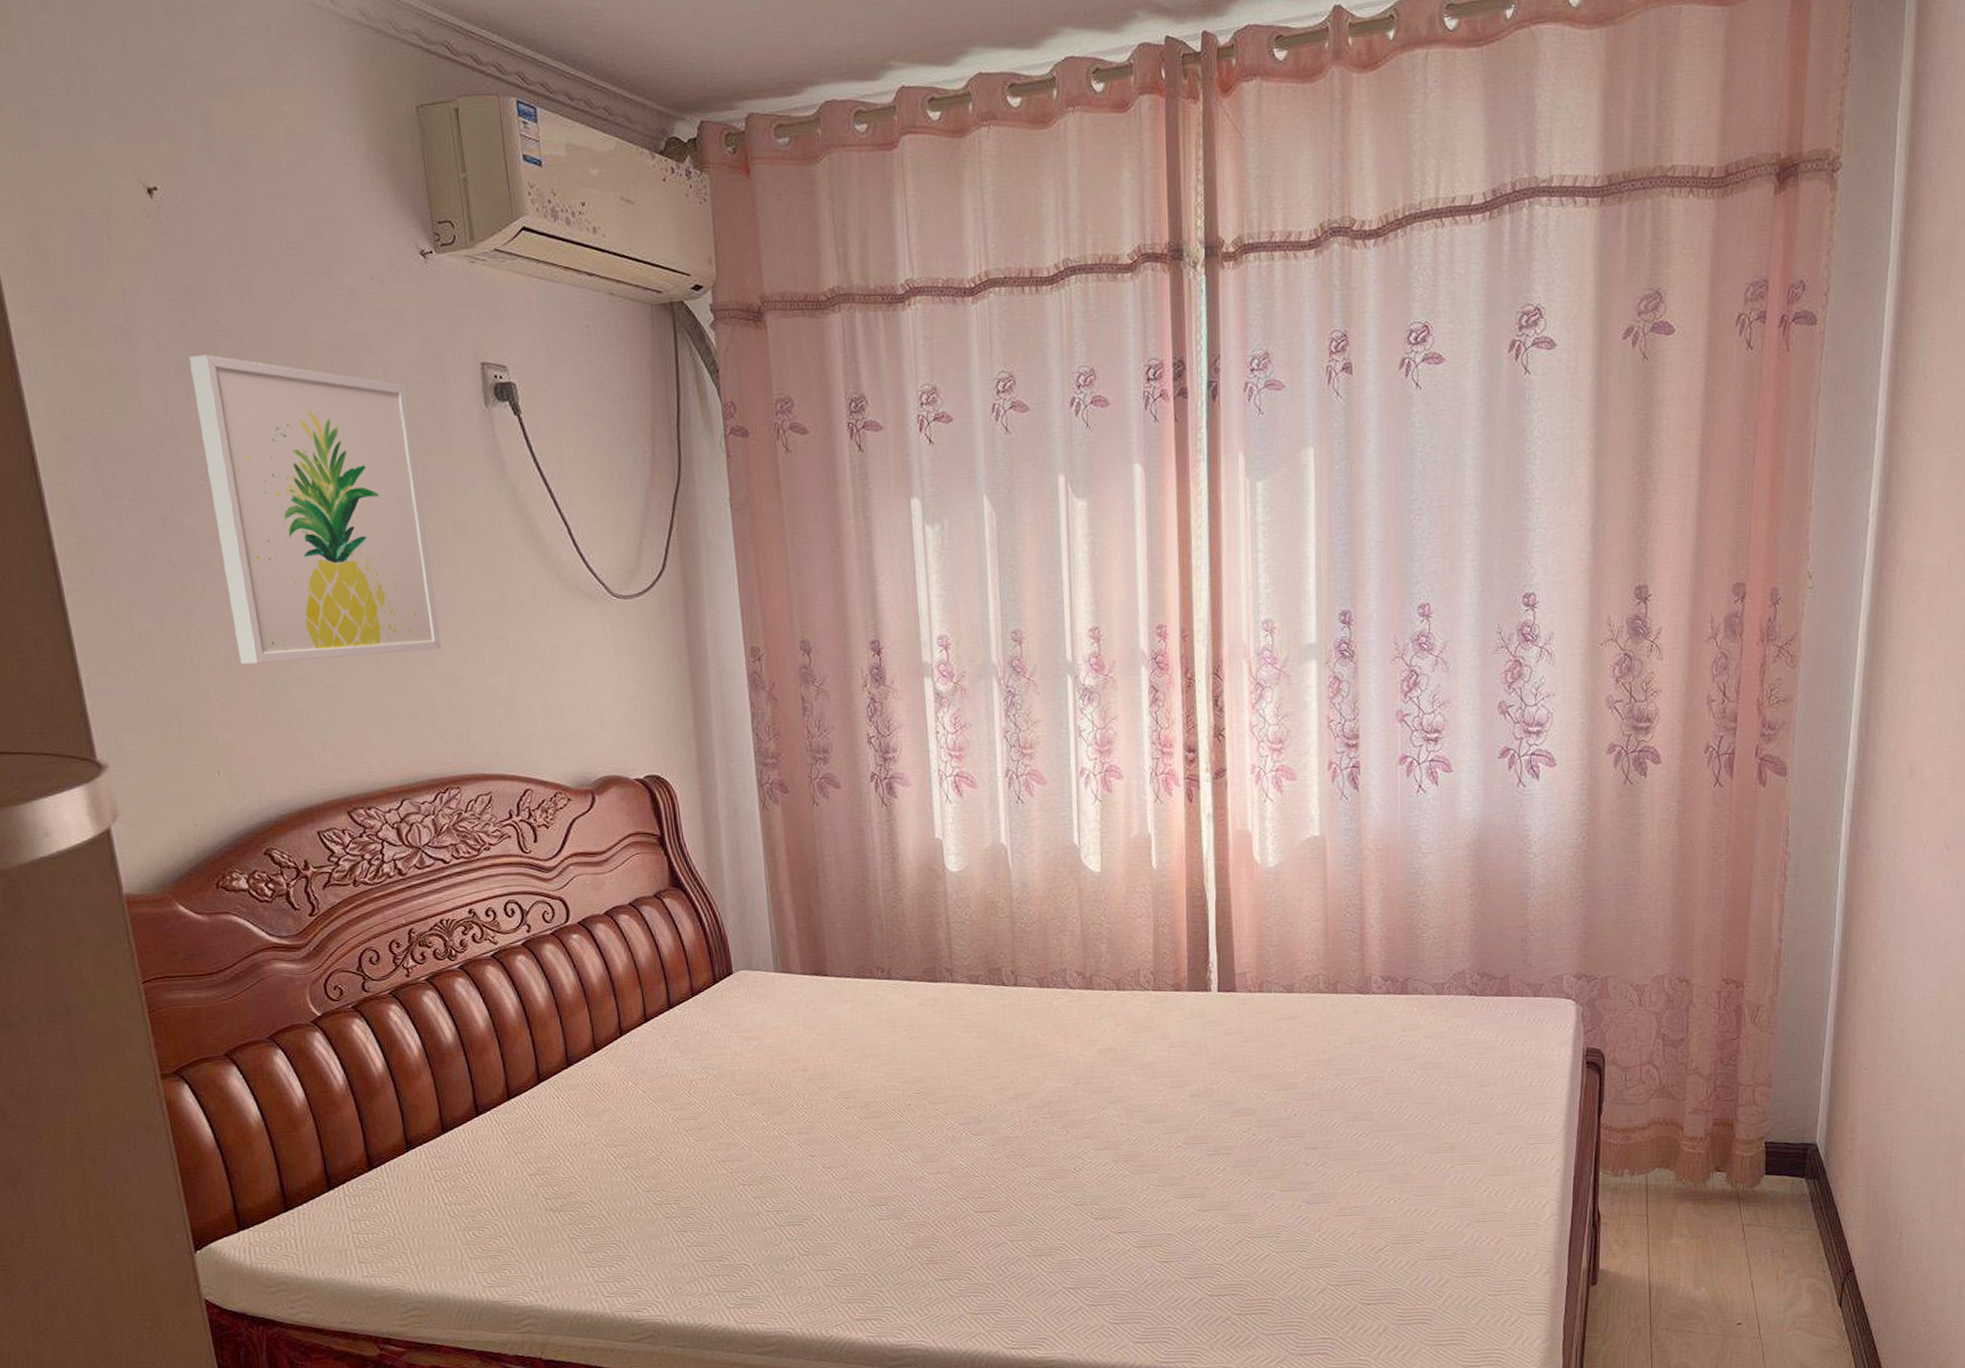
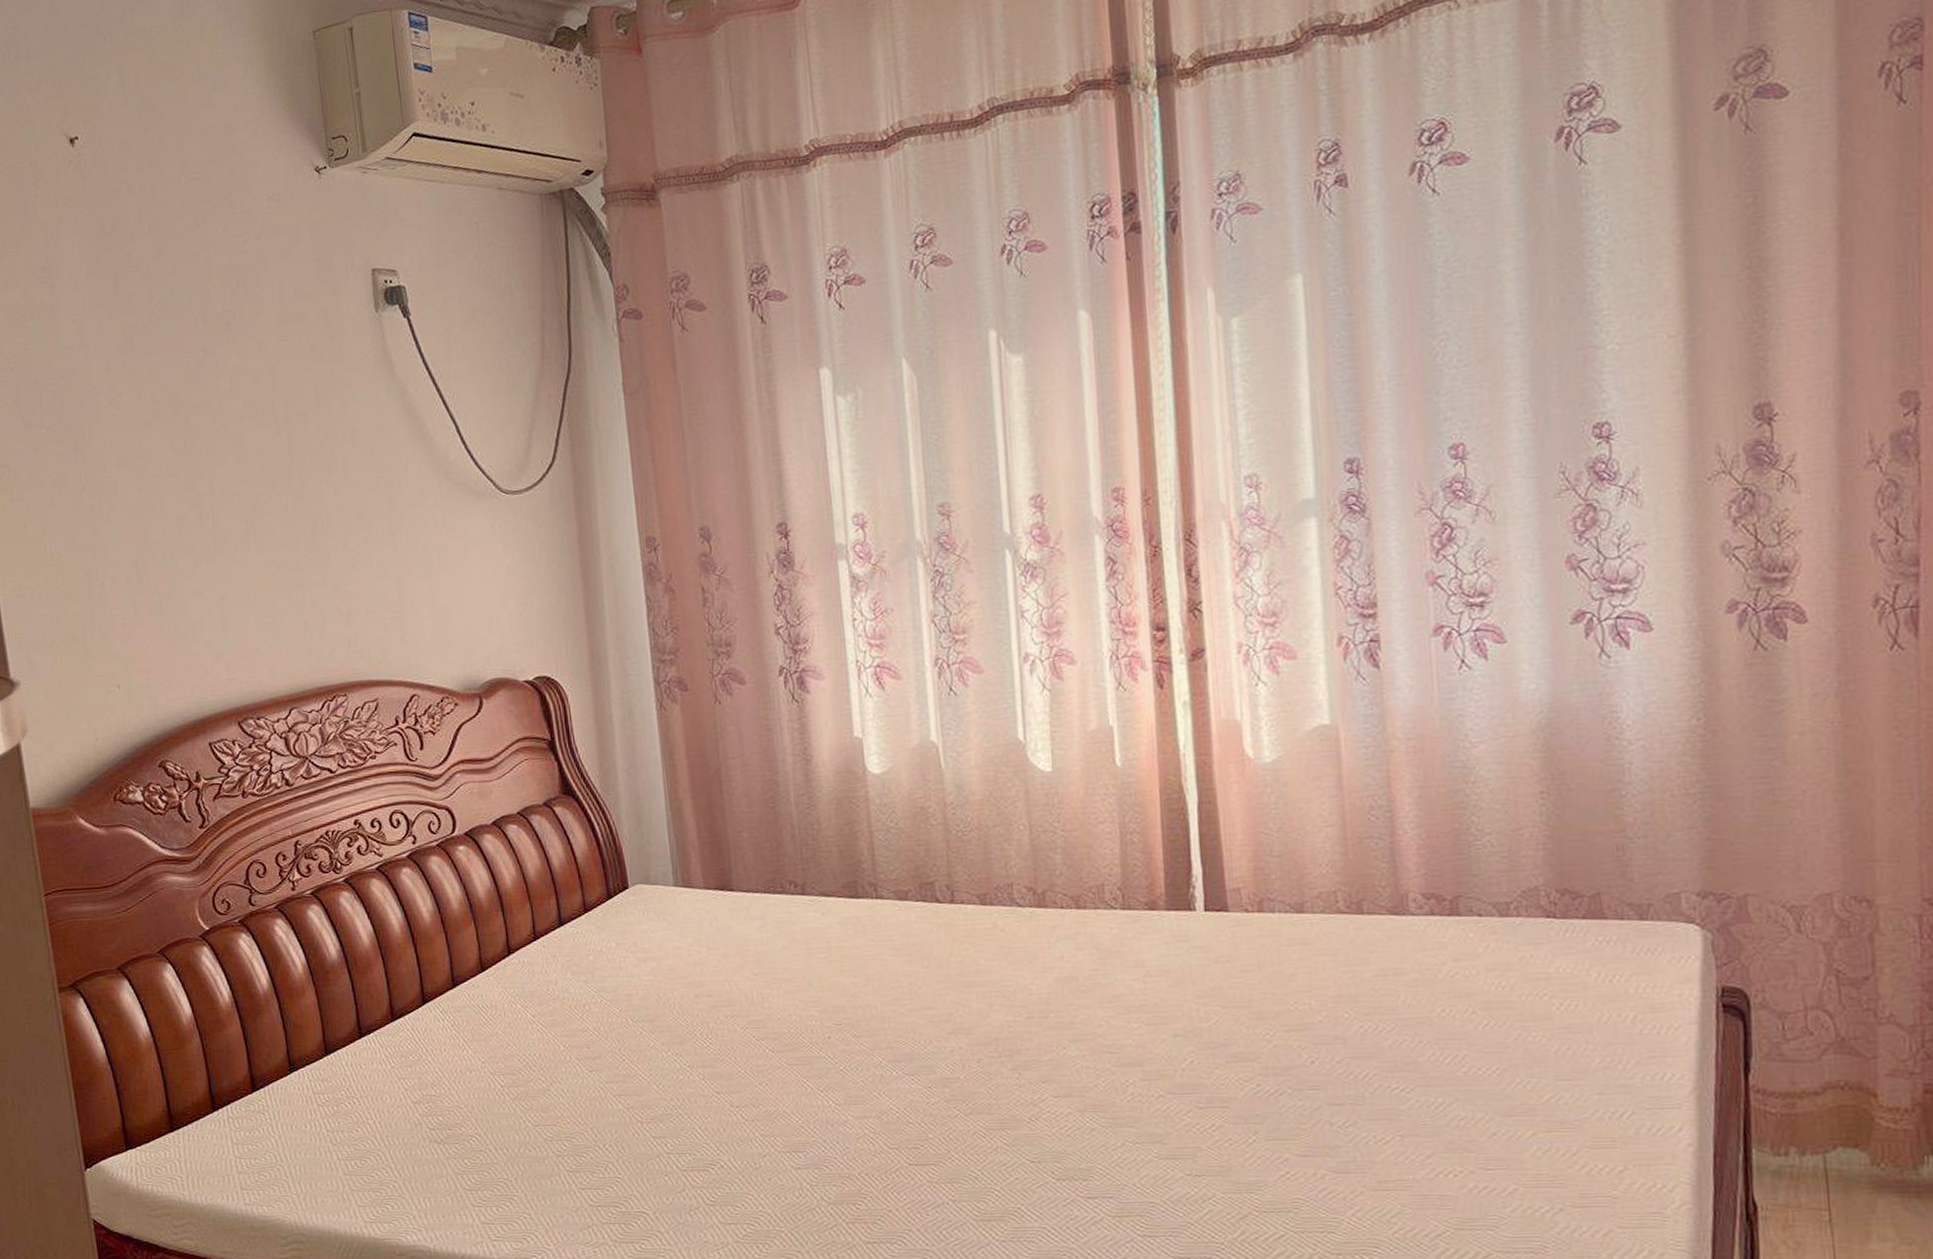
wall art: present [189,354,442,664] -> none [102,286,331,580]

